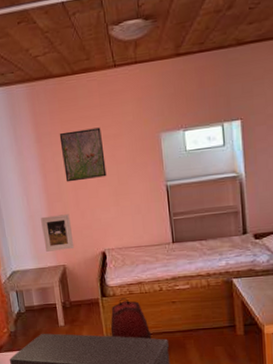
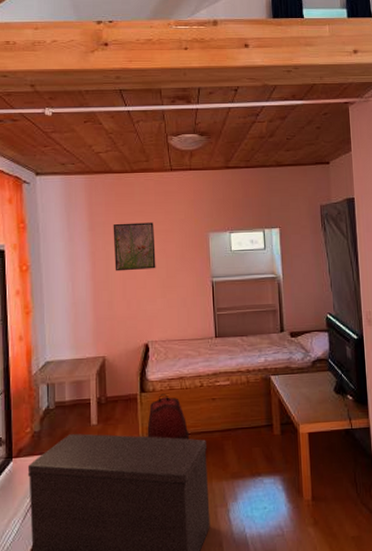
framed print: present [41,214,75,252] -> none [84,303,117,341]

